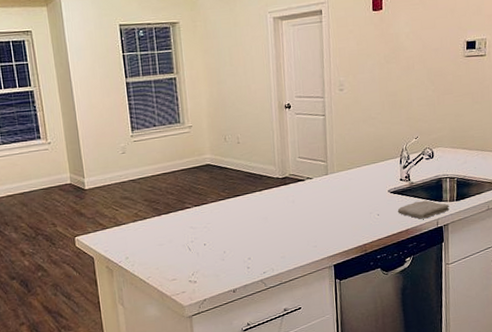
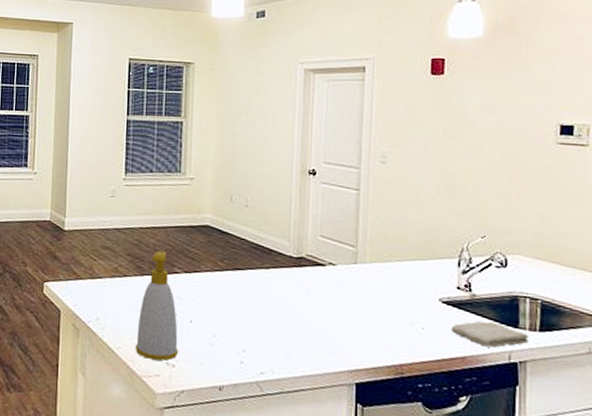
soap bottle: none [161,192,198,281] -> present [135,251,179,361]

